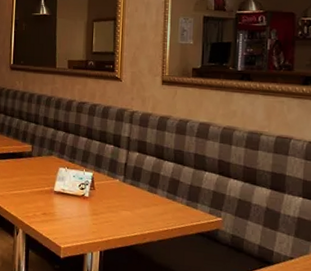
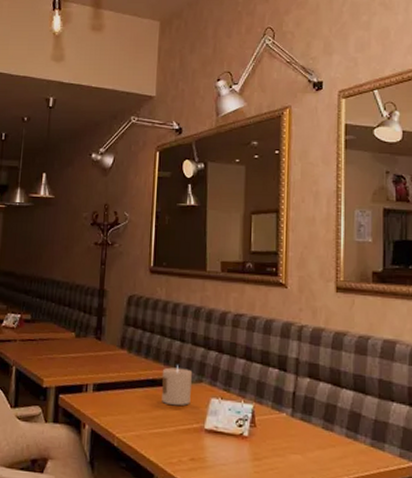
candle: none [20,142,45,173] -> present [161,365,193,406]

